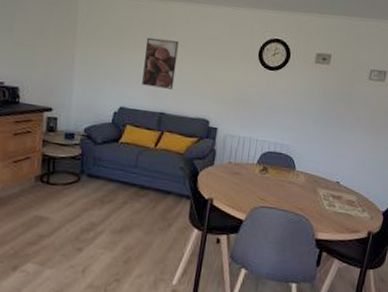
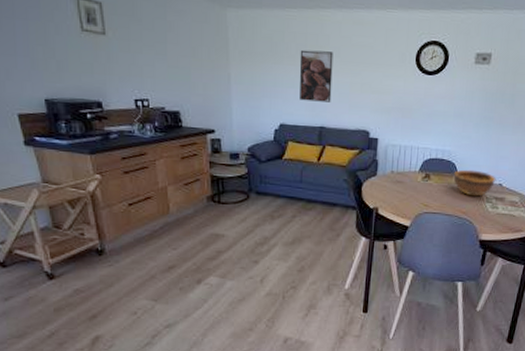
bowl: none [291,164,334,193] -> present [453,169,496,197]

